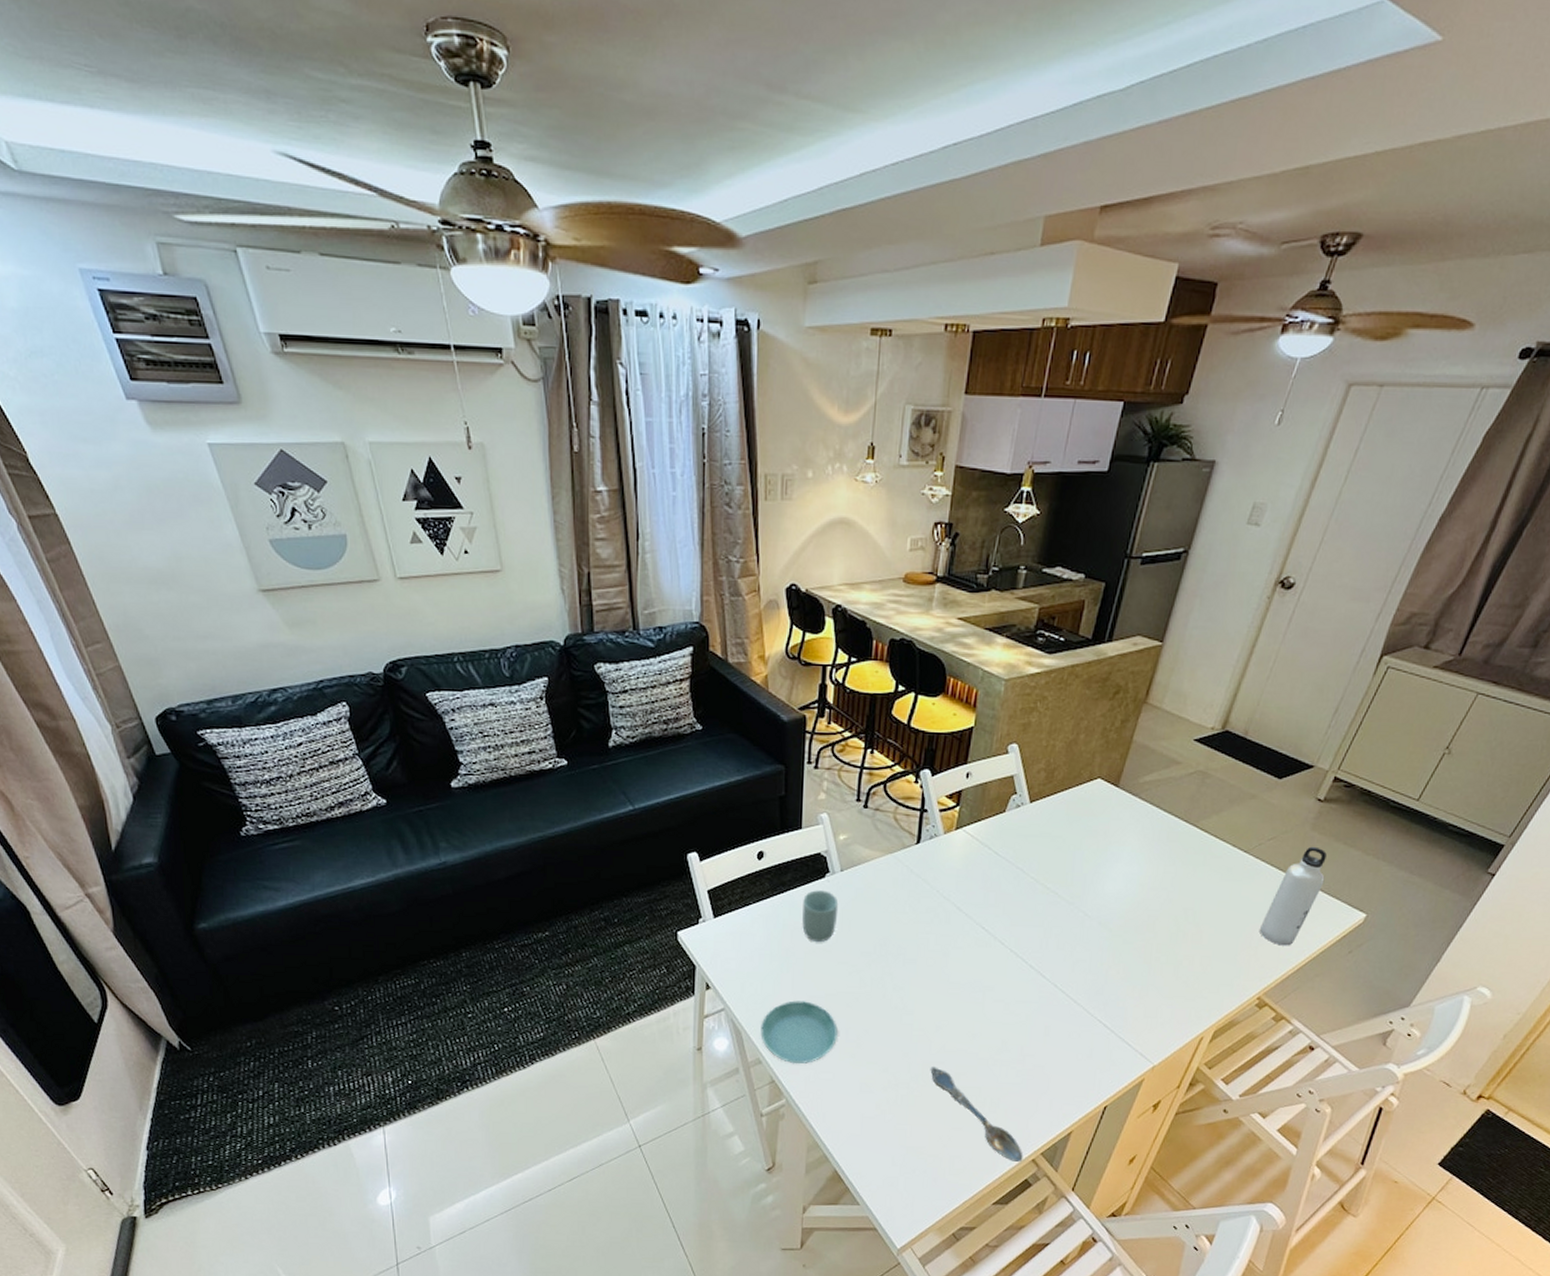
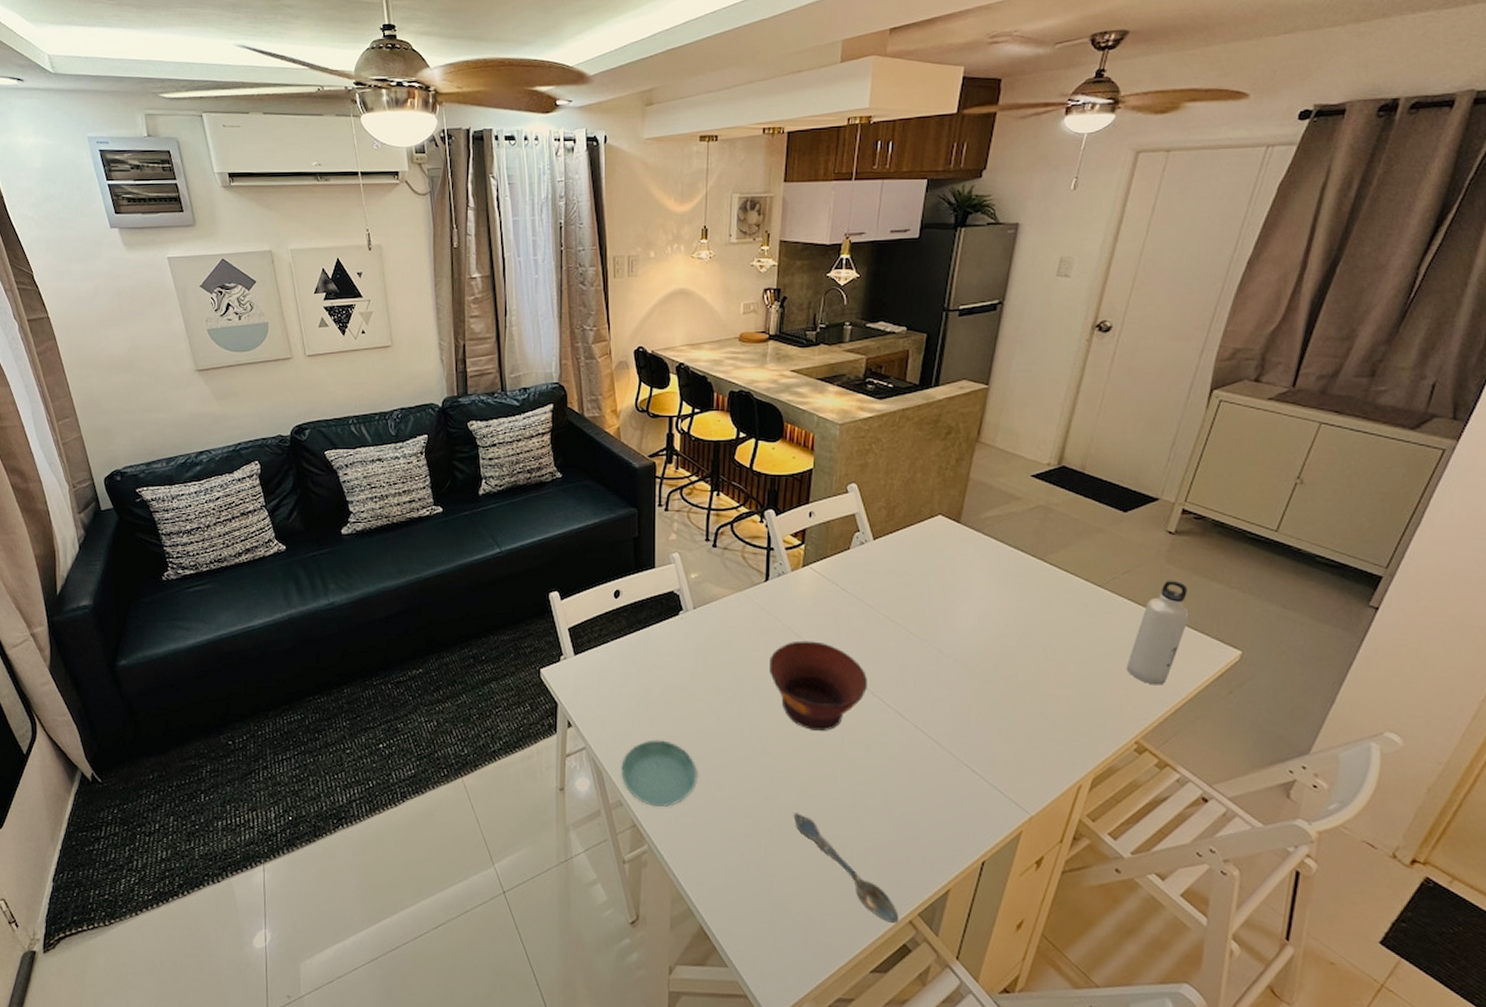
cup: present [802,890,839,942] -> none [658,628,693,679]
bowl: none [915,903,1012,991] -> present [770,640,867,731]

